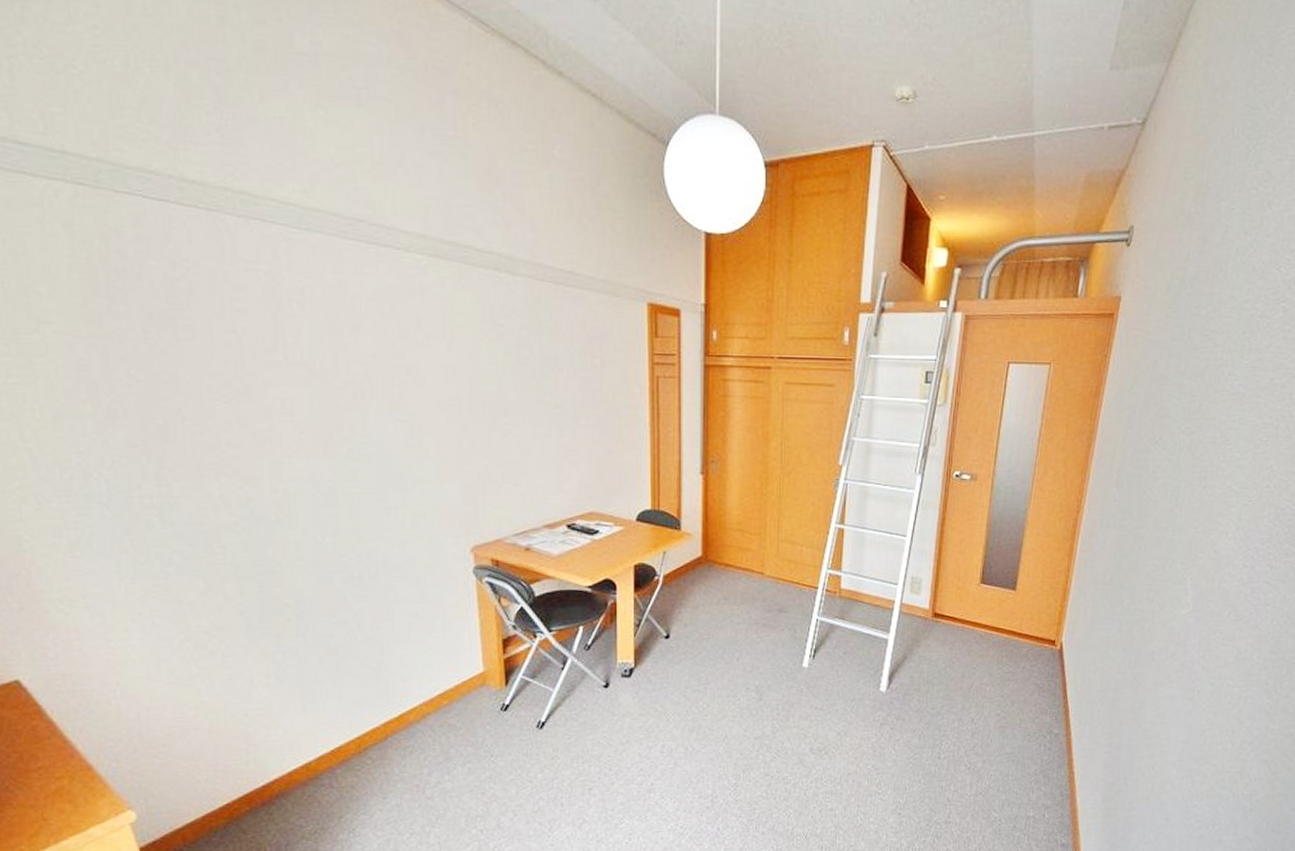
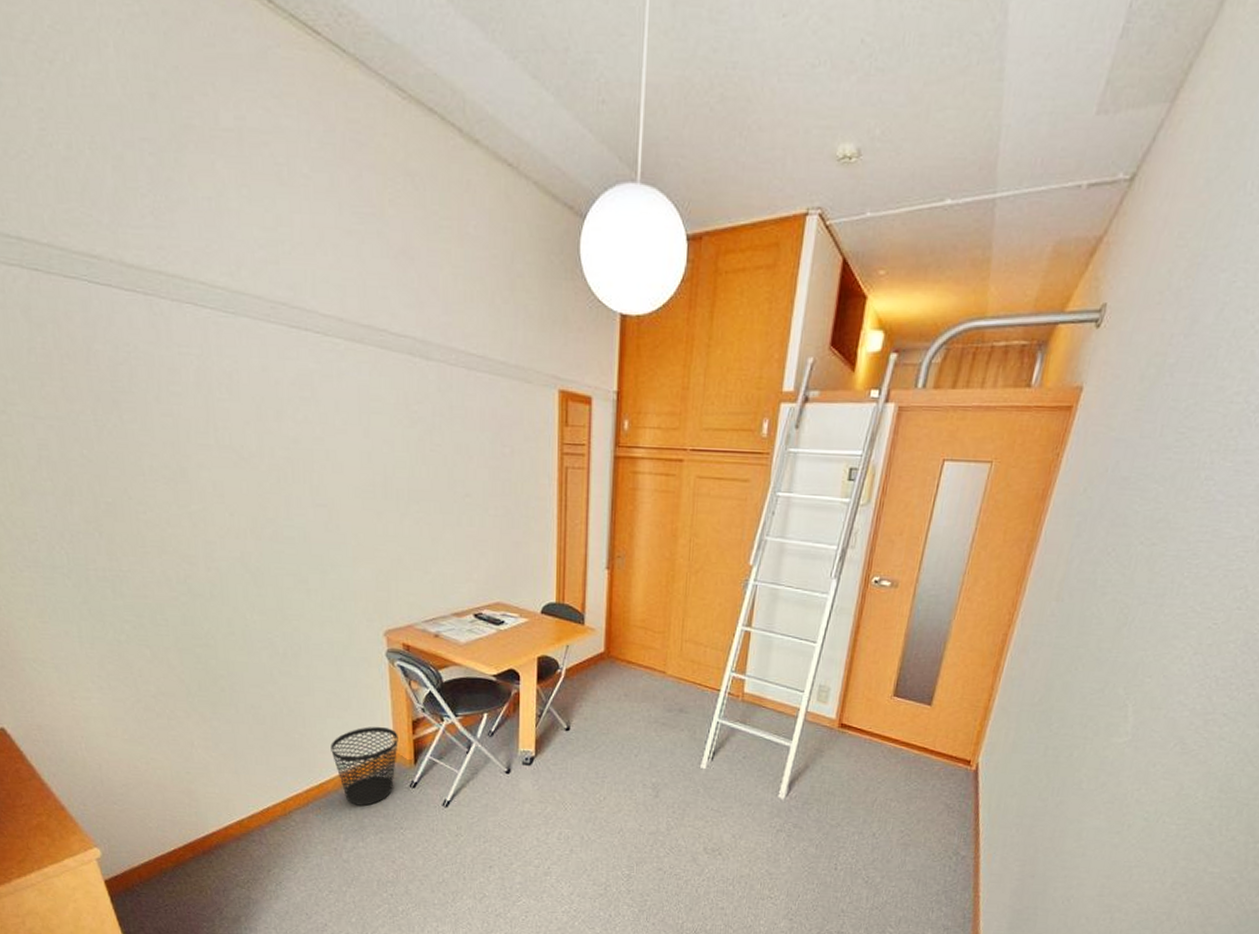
wastebasket: none [412,647,488,735] -> present [331,726,398,806]

